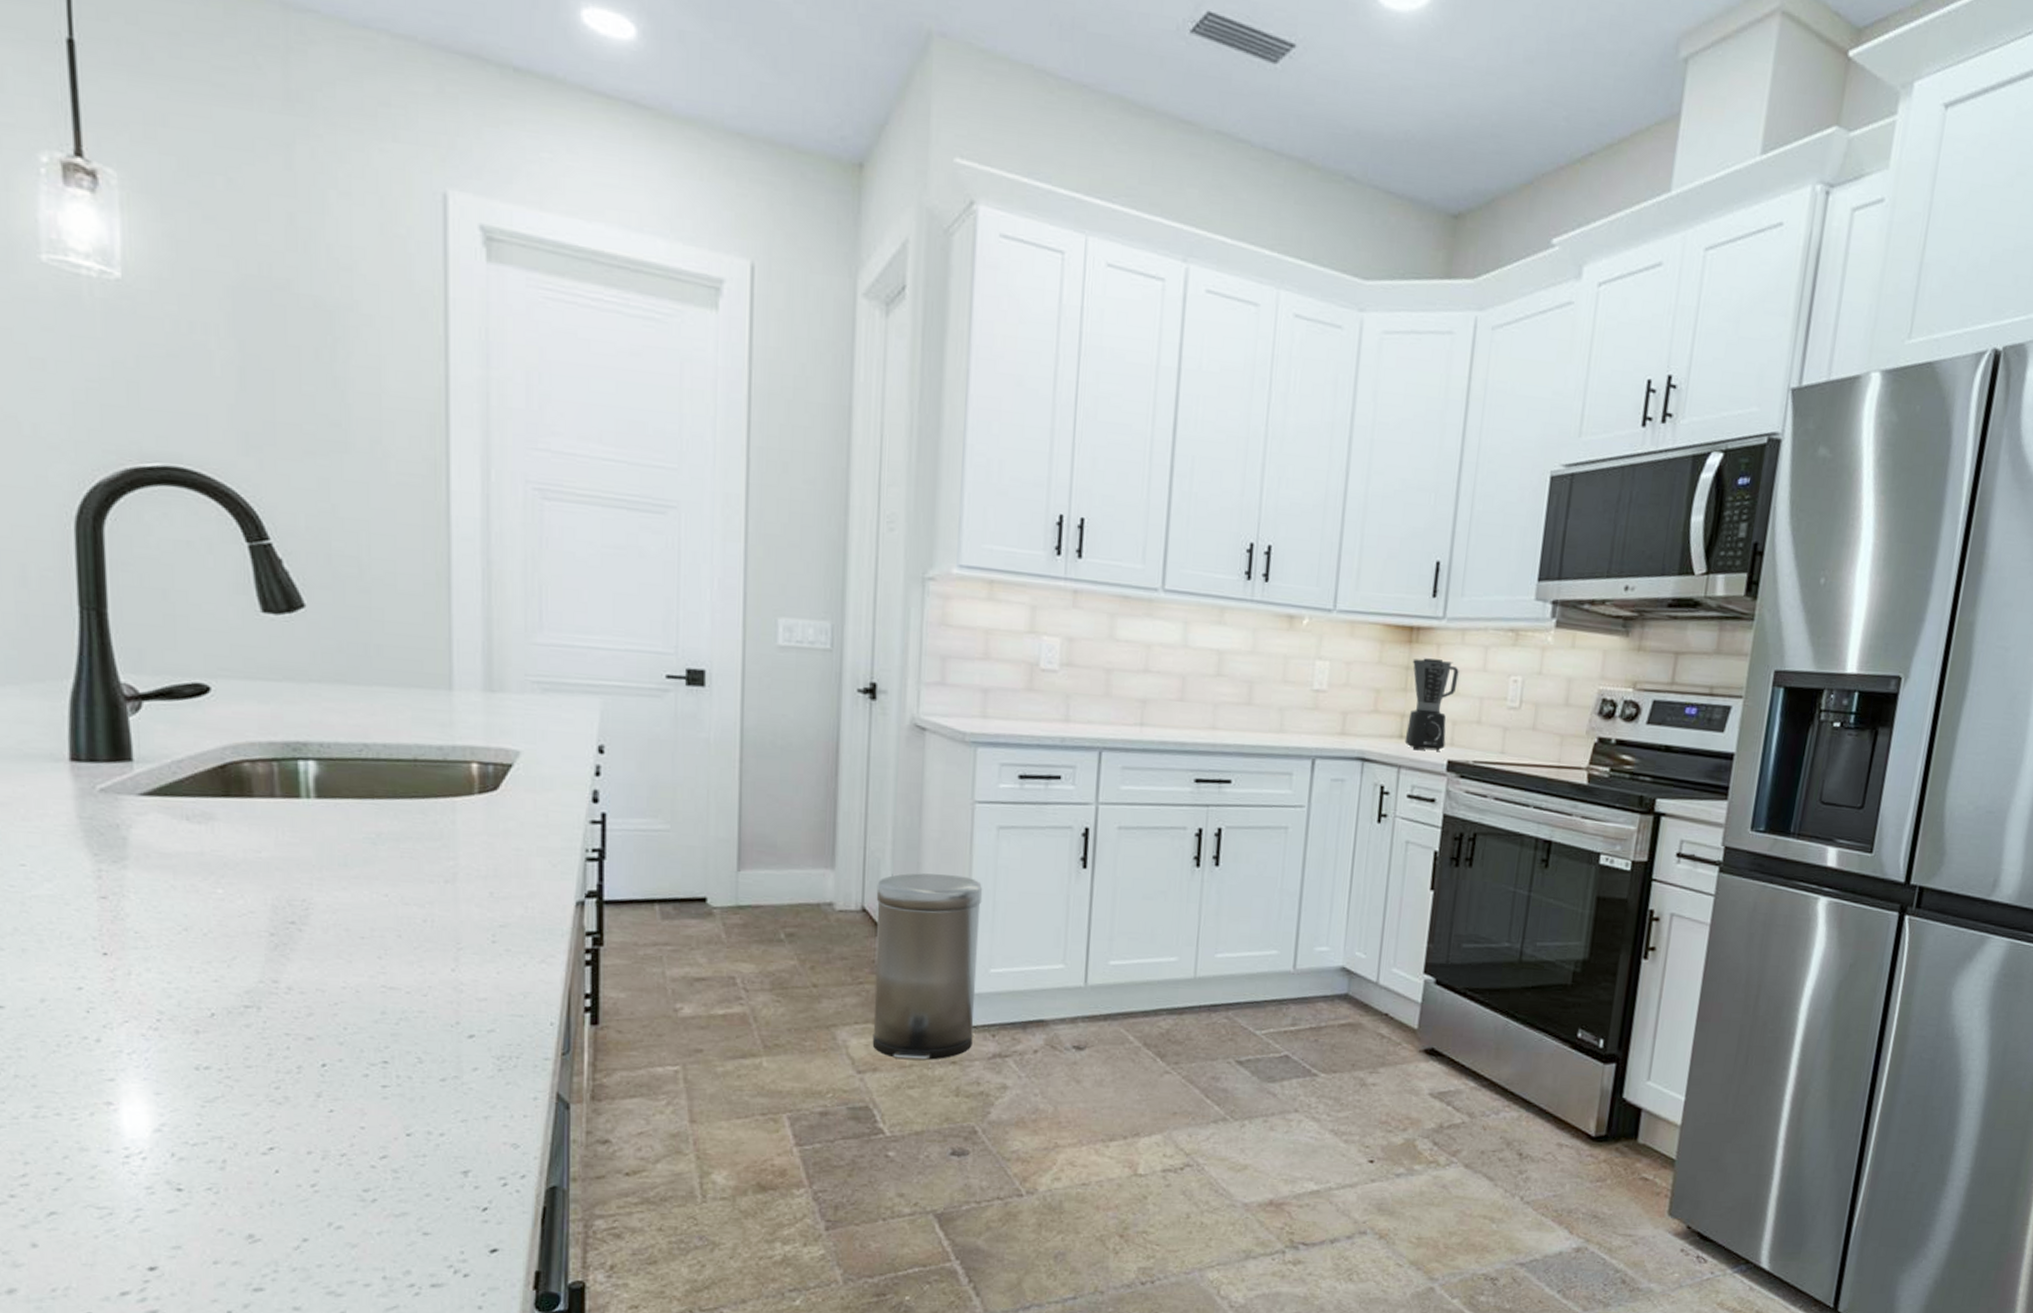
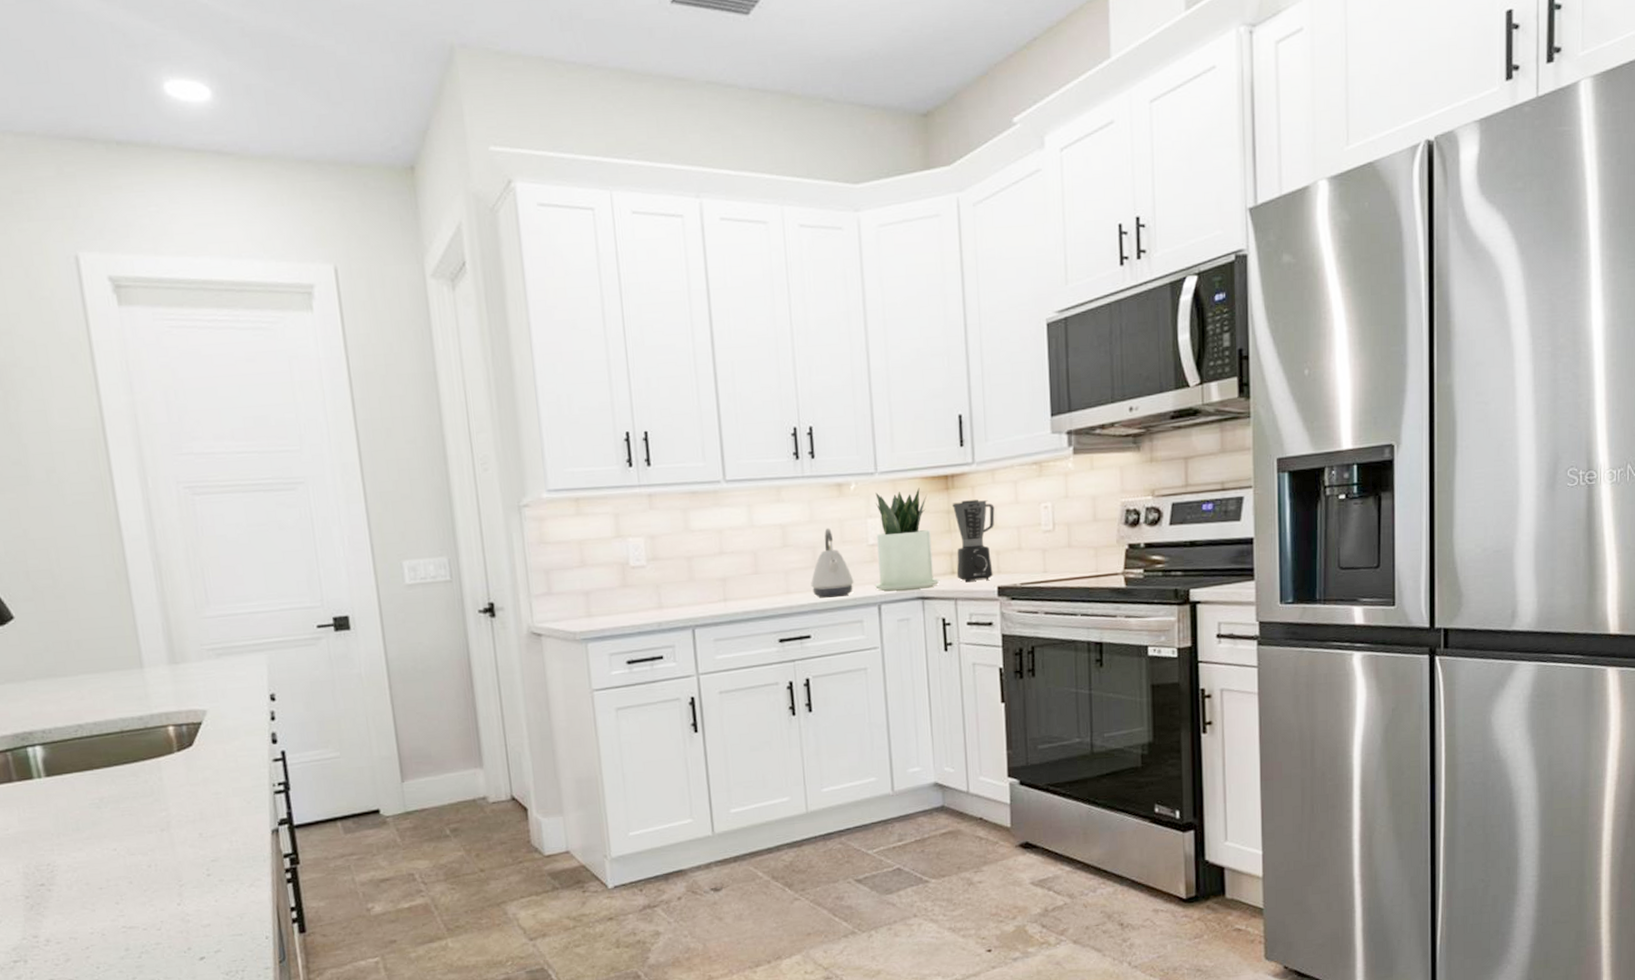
pedal bin: present [872,873,982,1061] -> none [521,756,624,924]
kettle: none [1241,662,1290,743] -> present [811,528,854,598]
planter: none [1311,632,1387,749] -> present [874,488,940,592]

